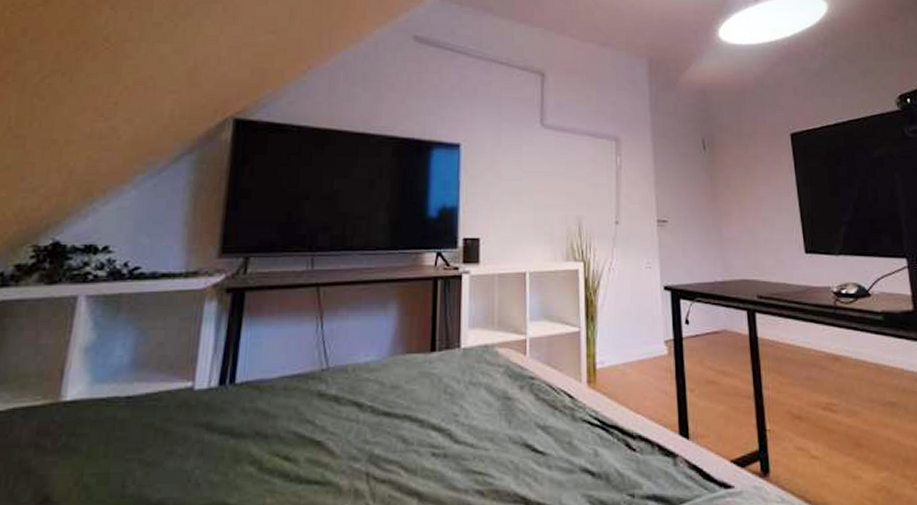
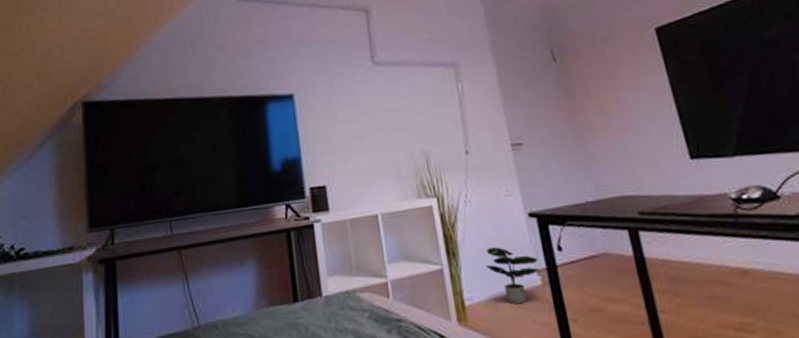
potted plant: none [620,315,668,371] -> present [486,247,541,305]

